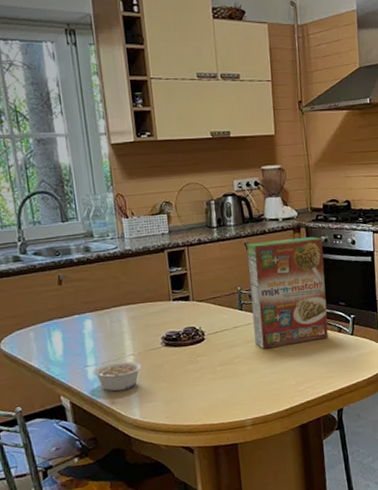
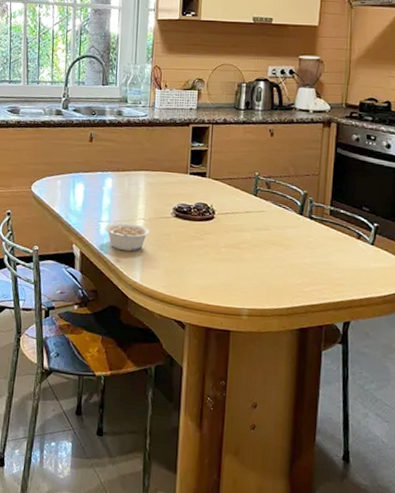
cereal box: present [247,236,328,349] -> none [265,130,353,243]

